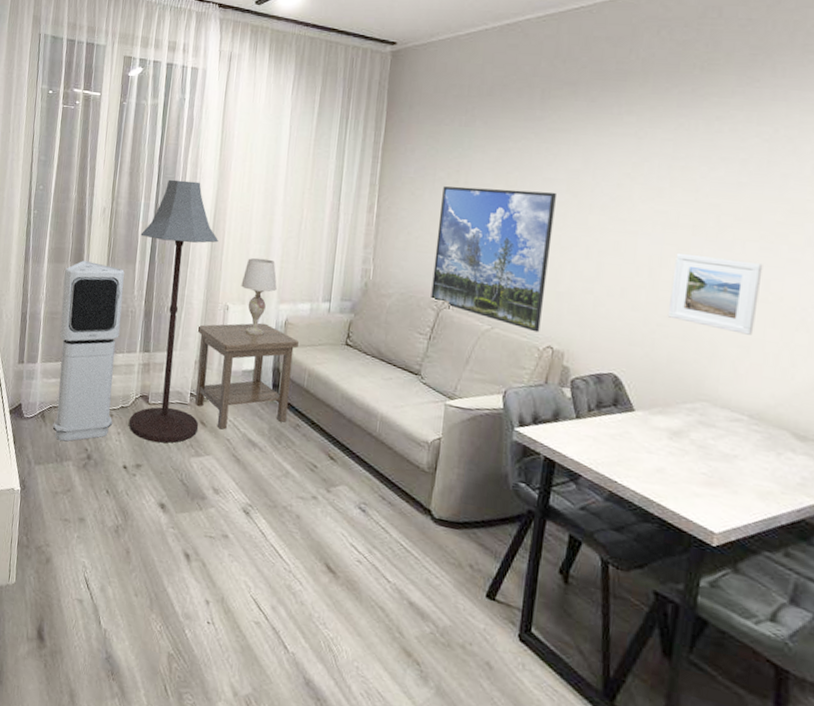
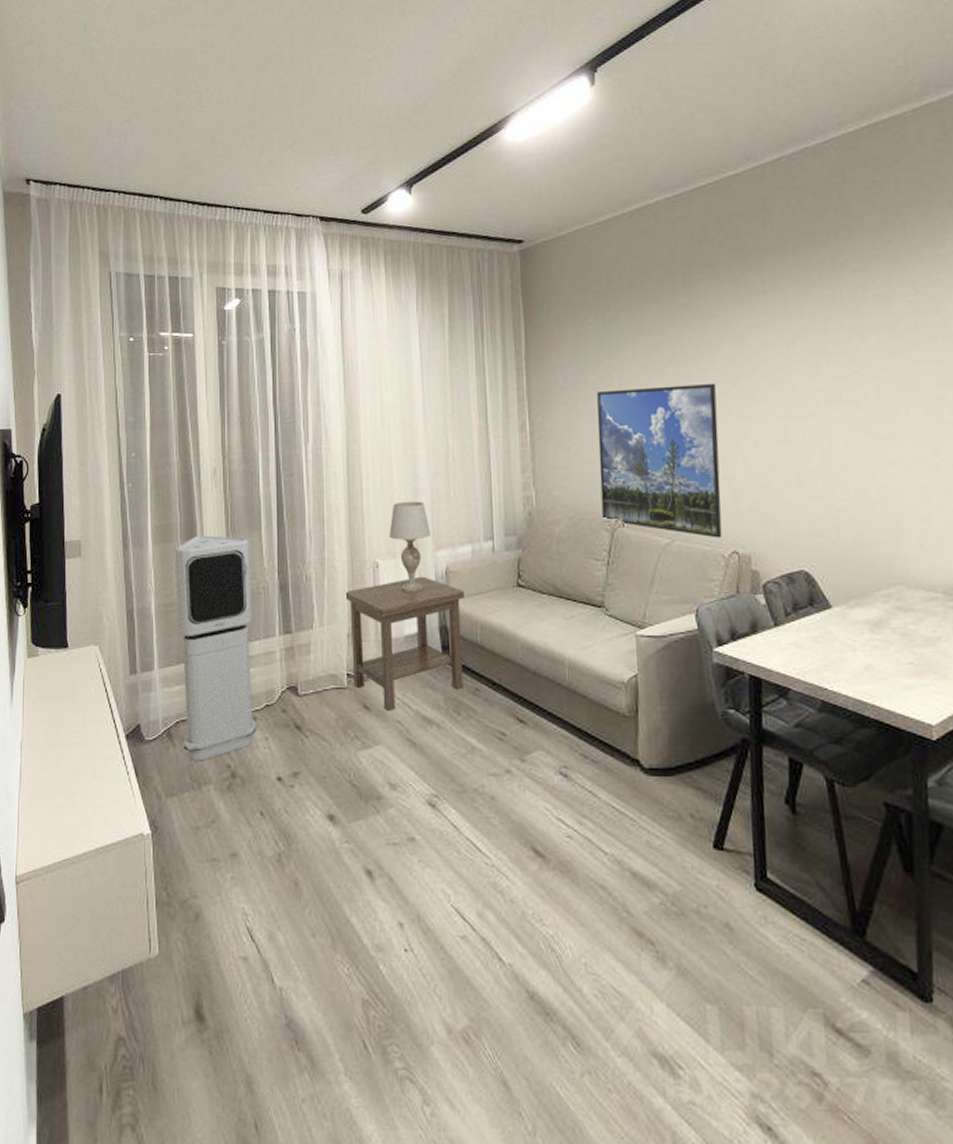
floor lamp: present [129,179,218,443] -> none [262,423,362,740]
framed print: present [667,252,763,335] -> none [844,429,933,507]

